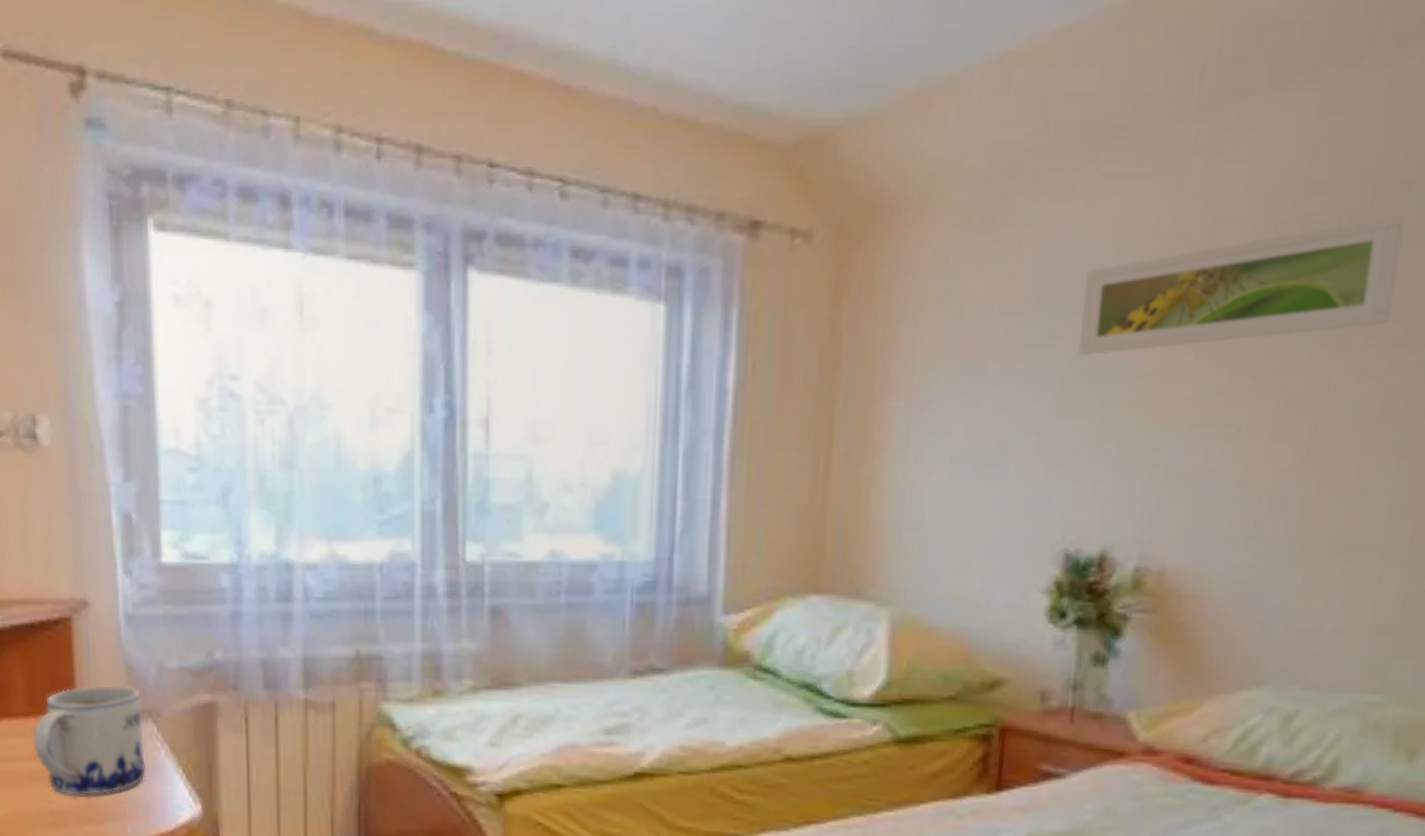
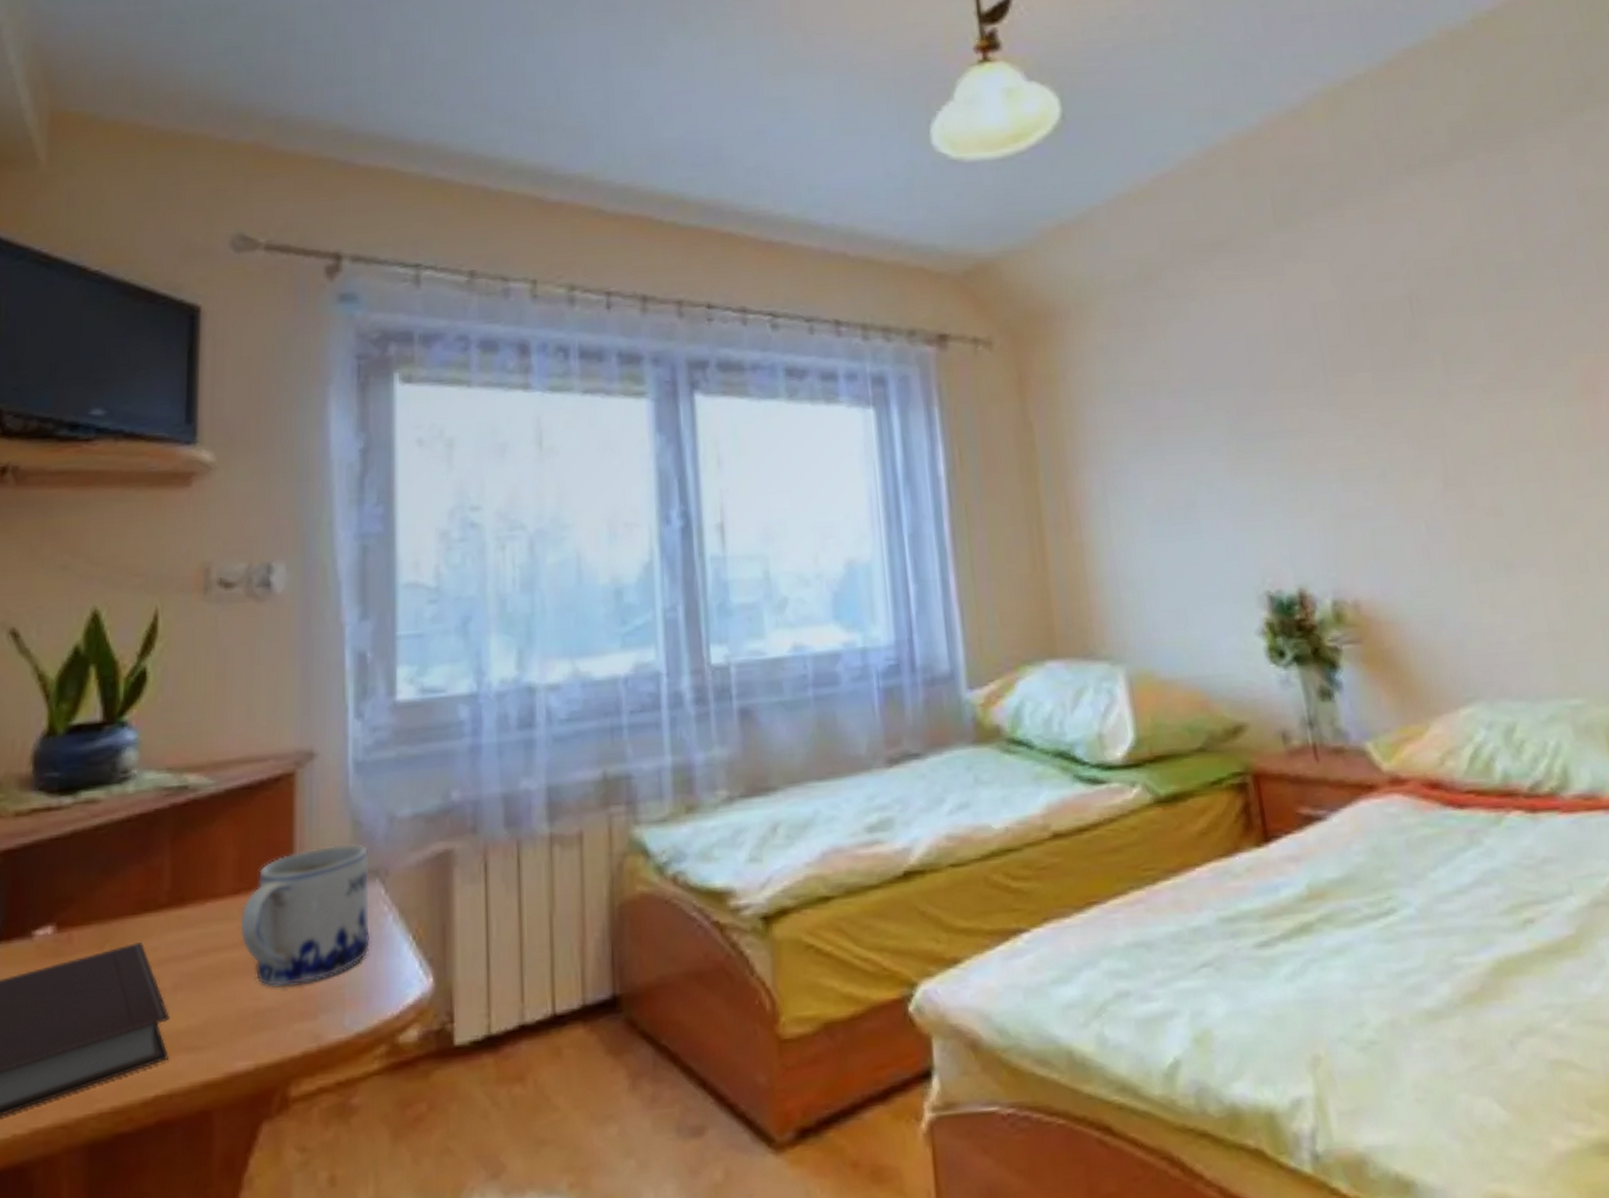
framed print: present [1077,215,1405,356] -> none [1223,292,1473,421]

